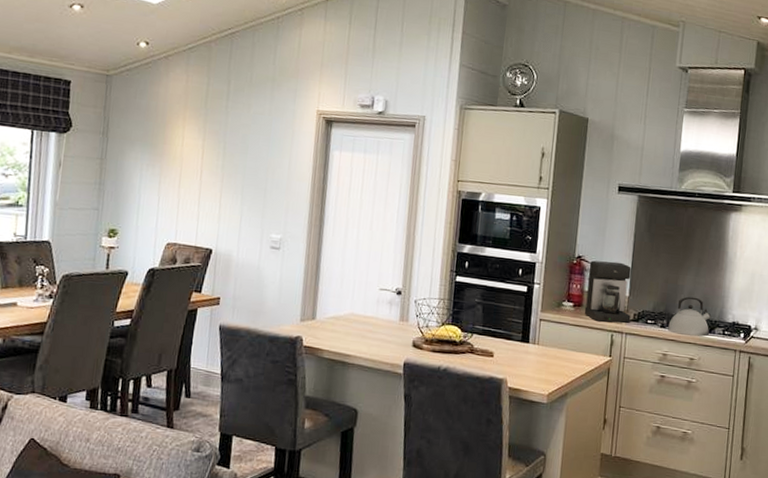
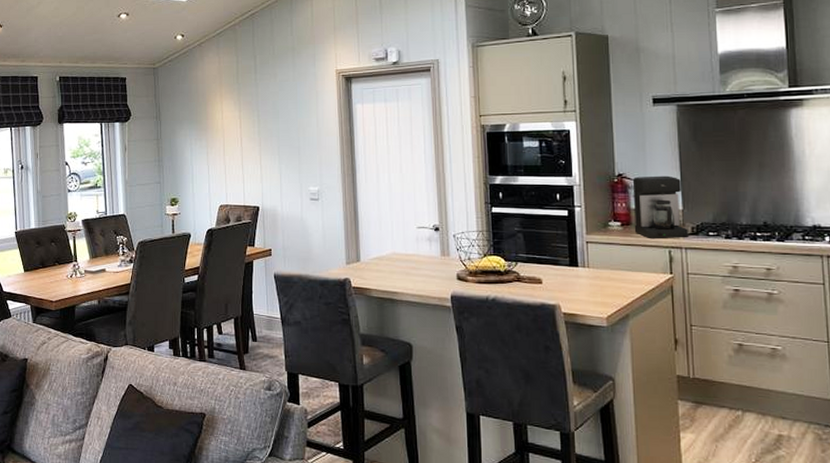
kettle: present [668,296,711,337] -> none [734,203,785,245]

